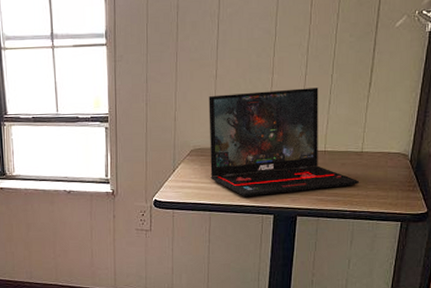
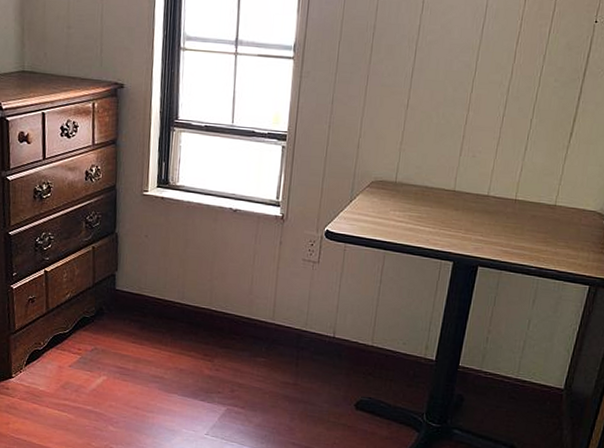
laptop: present [208,87,360,197] -> none [389,126,550,241]

